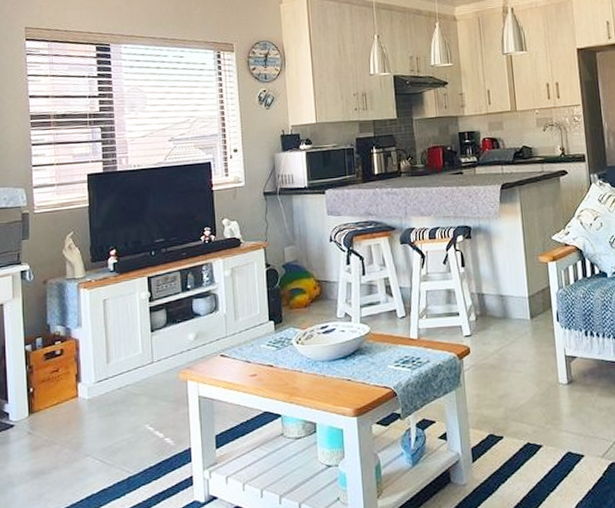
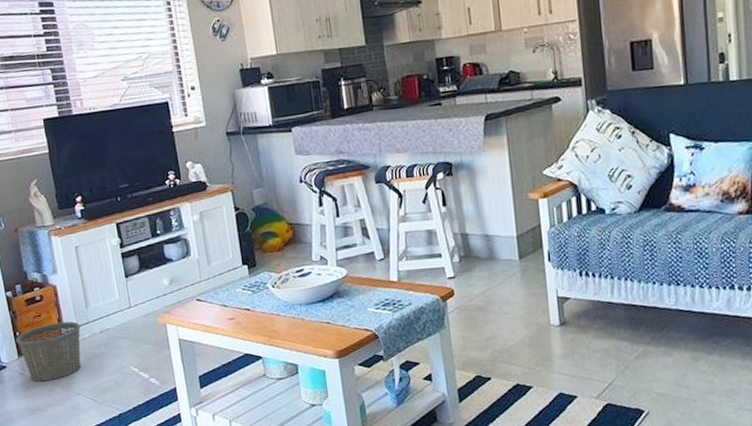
basket: none [28,377,99,442] -> present [15,321,81,382]

